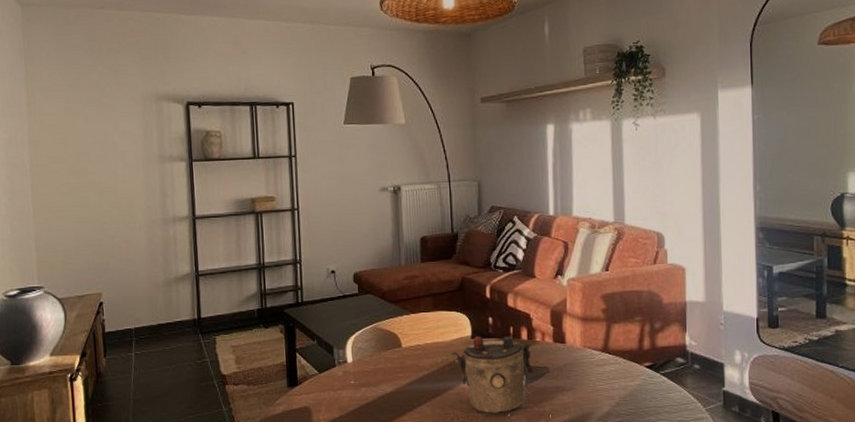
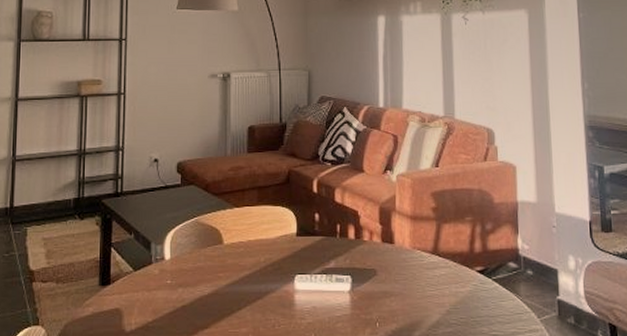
teapot: present [451,335,534,413] -> none [275,233,361,320]

